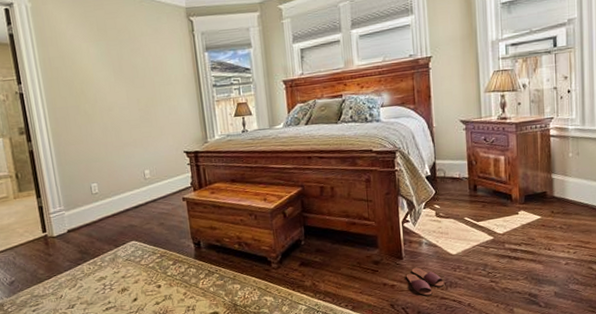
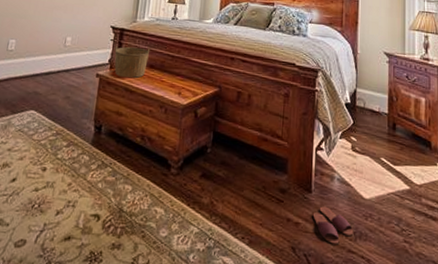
basket: none [193,164,229,197] -> present [114,45,151,79]

